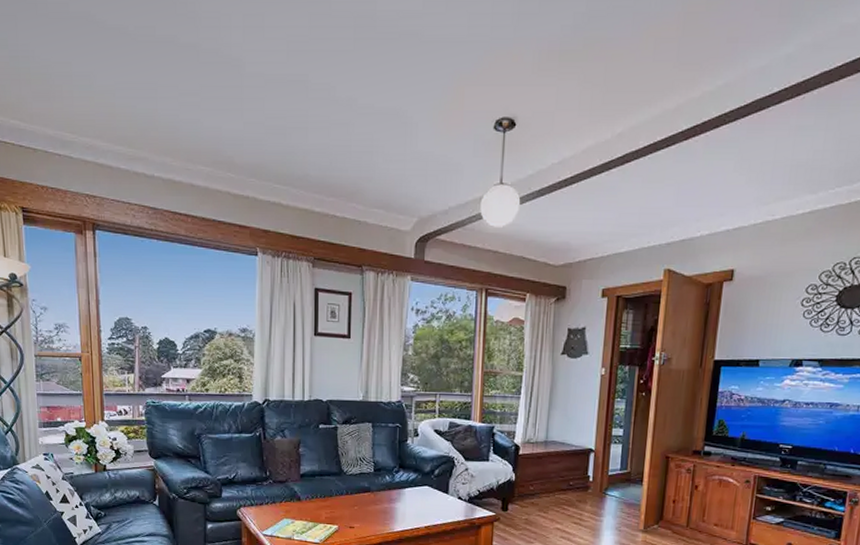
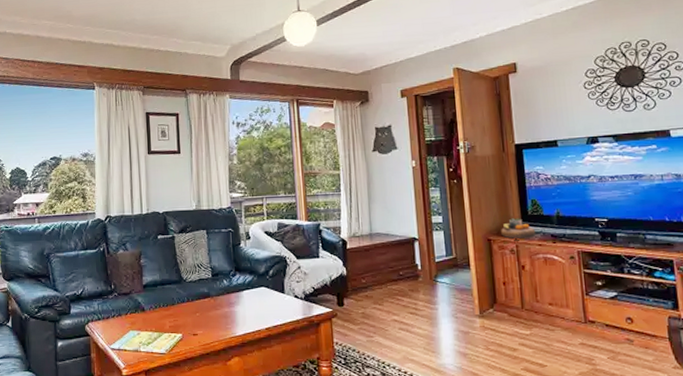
decorative bowl: none [681,437,717,459] -> present [501,218,536,239]

